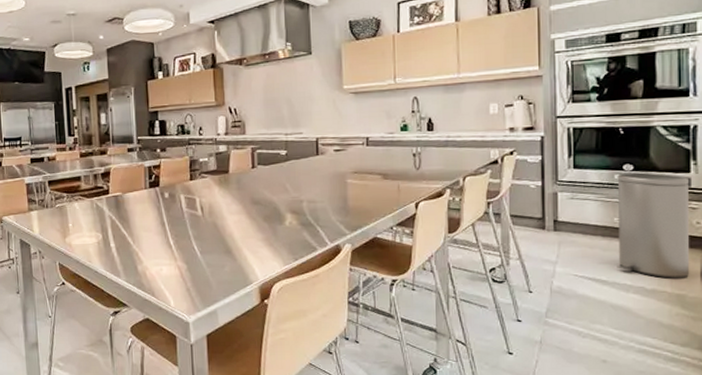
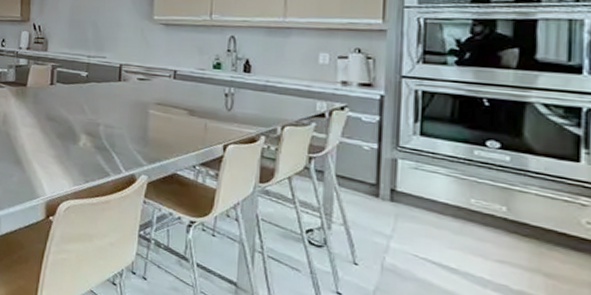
pedal bin: present [616,172,691,280] -> none [471,150,581,287]

